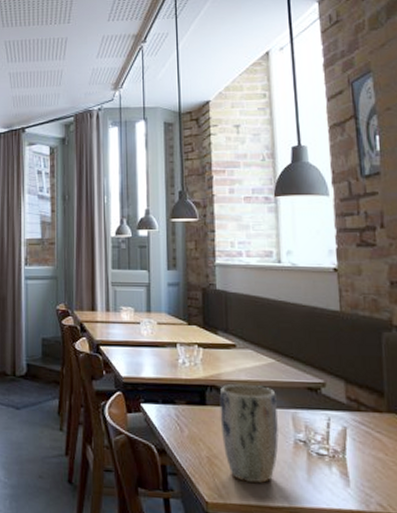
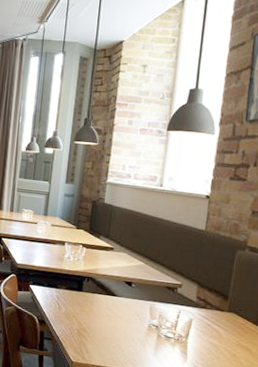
plant pot: present [219,383,279,484] -> none [91,278,140,353]

